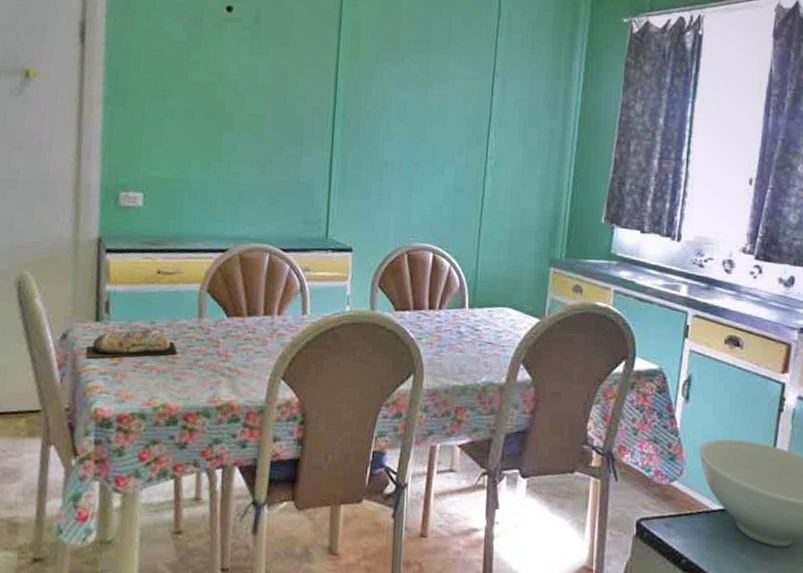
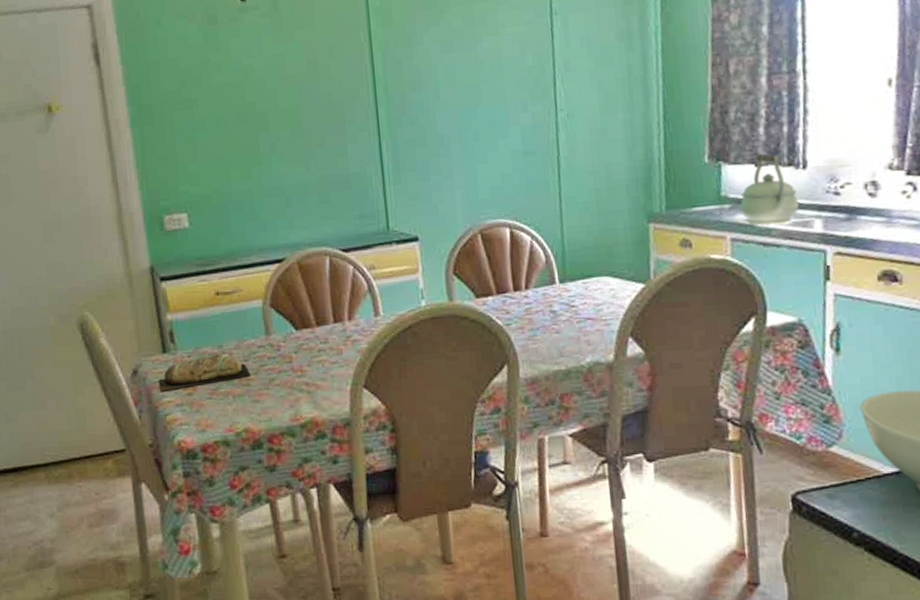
kettle: none [624,222,672,285] -> present [739,153,800,226]

